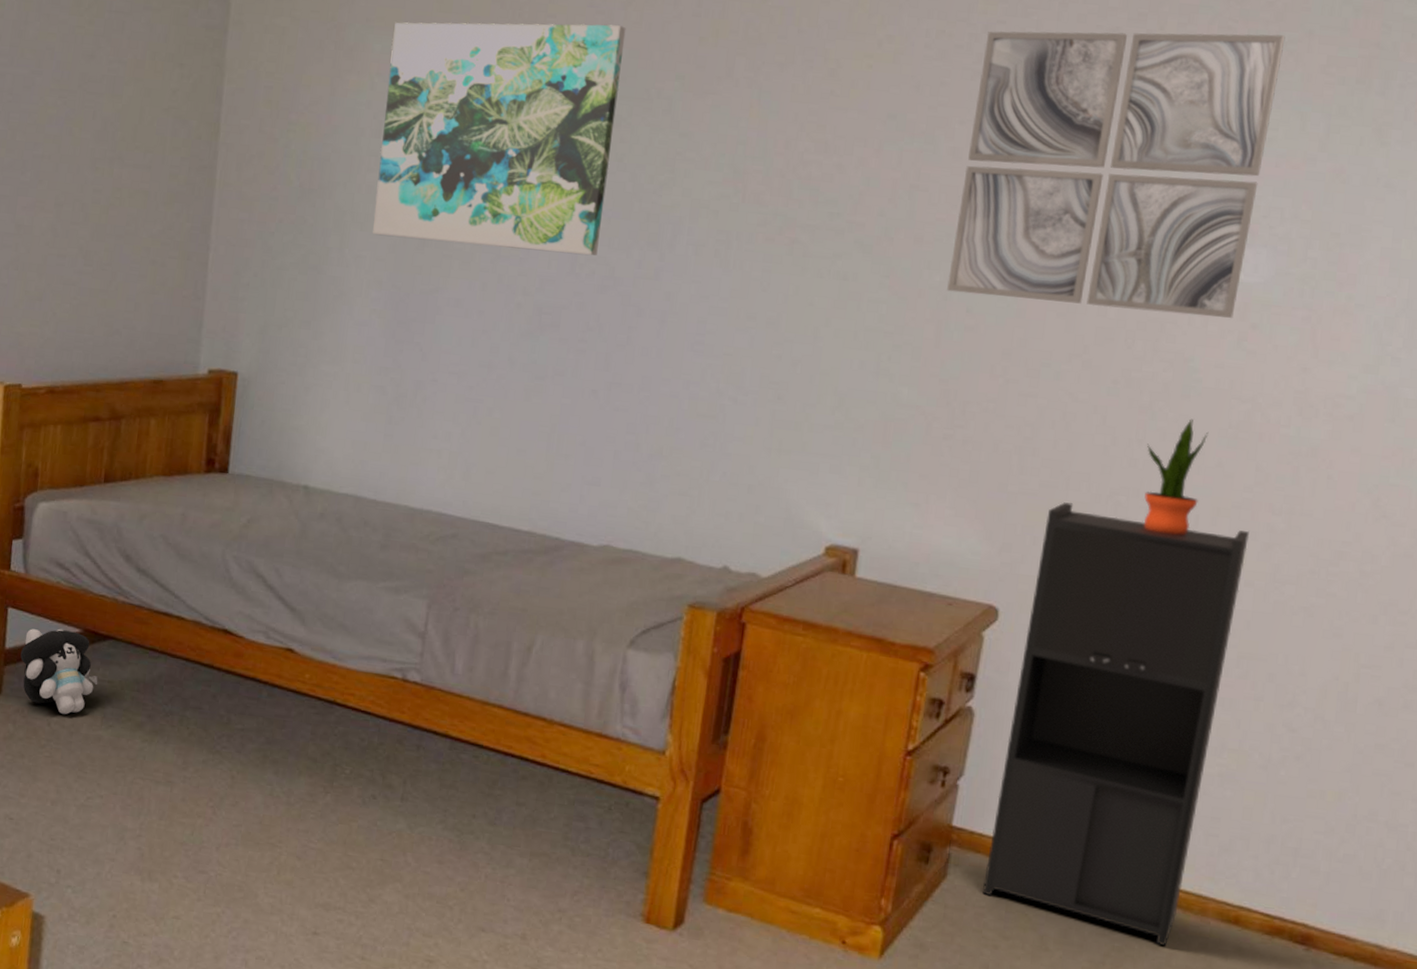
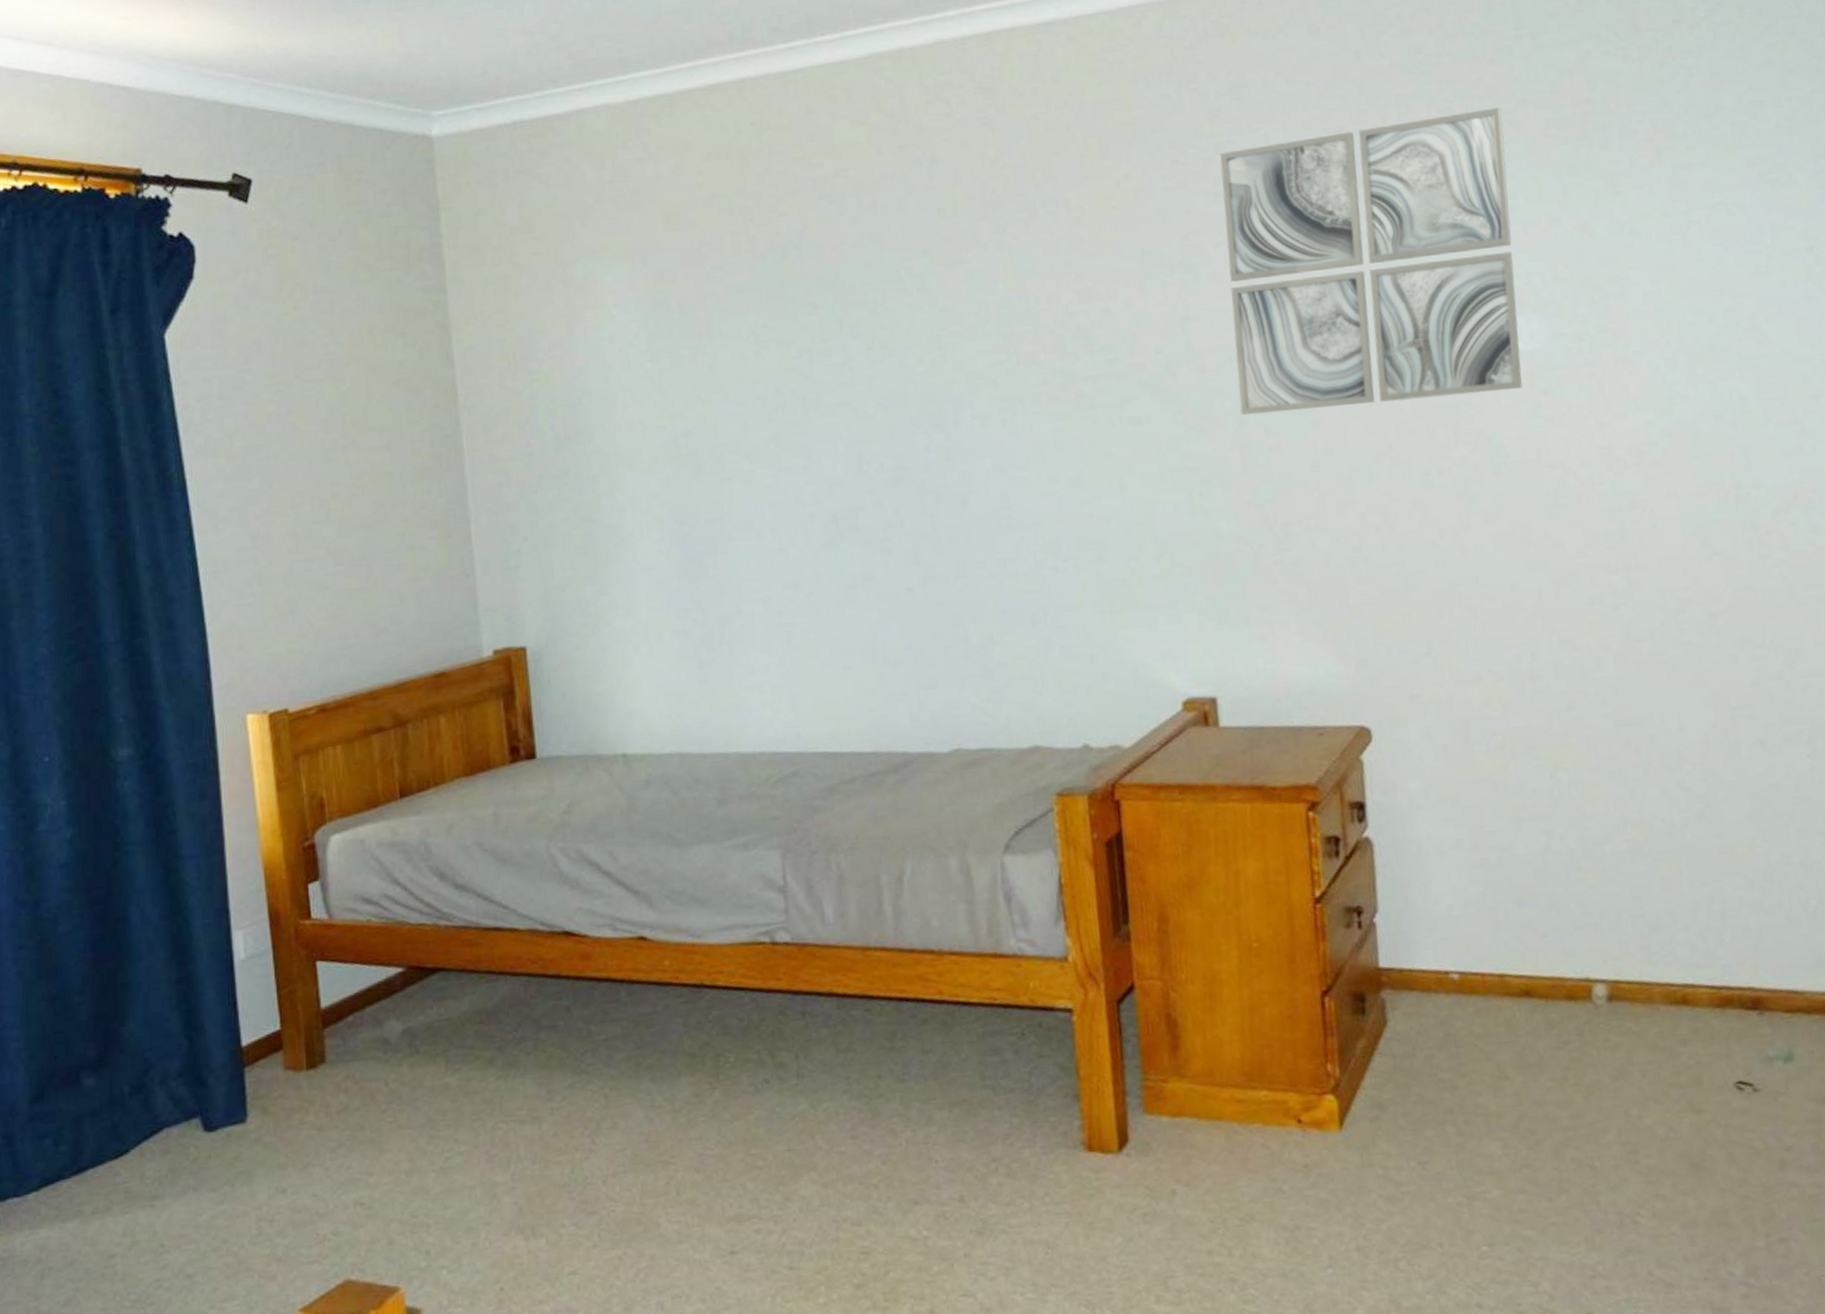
plush toy: present [20,628,98,714] -> none [340,972,434,1069]
wall art: present [373,22,626,256] -> none [622,212,882,472]
cabinet: present [982,502,1249,946] -> none [1394,596,1625,1045]
potted plant: present [1144,419,1209,536] -> none [1473,495,1537,617]

